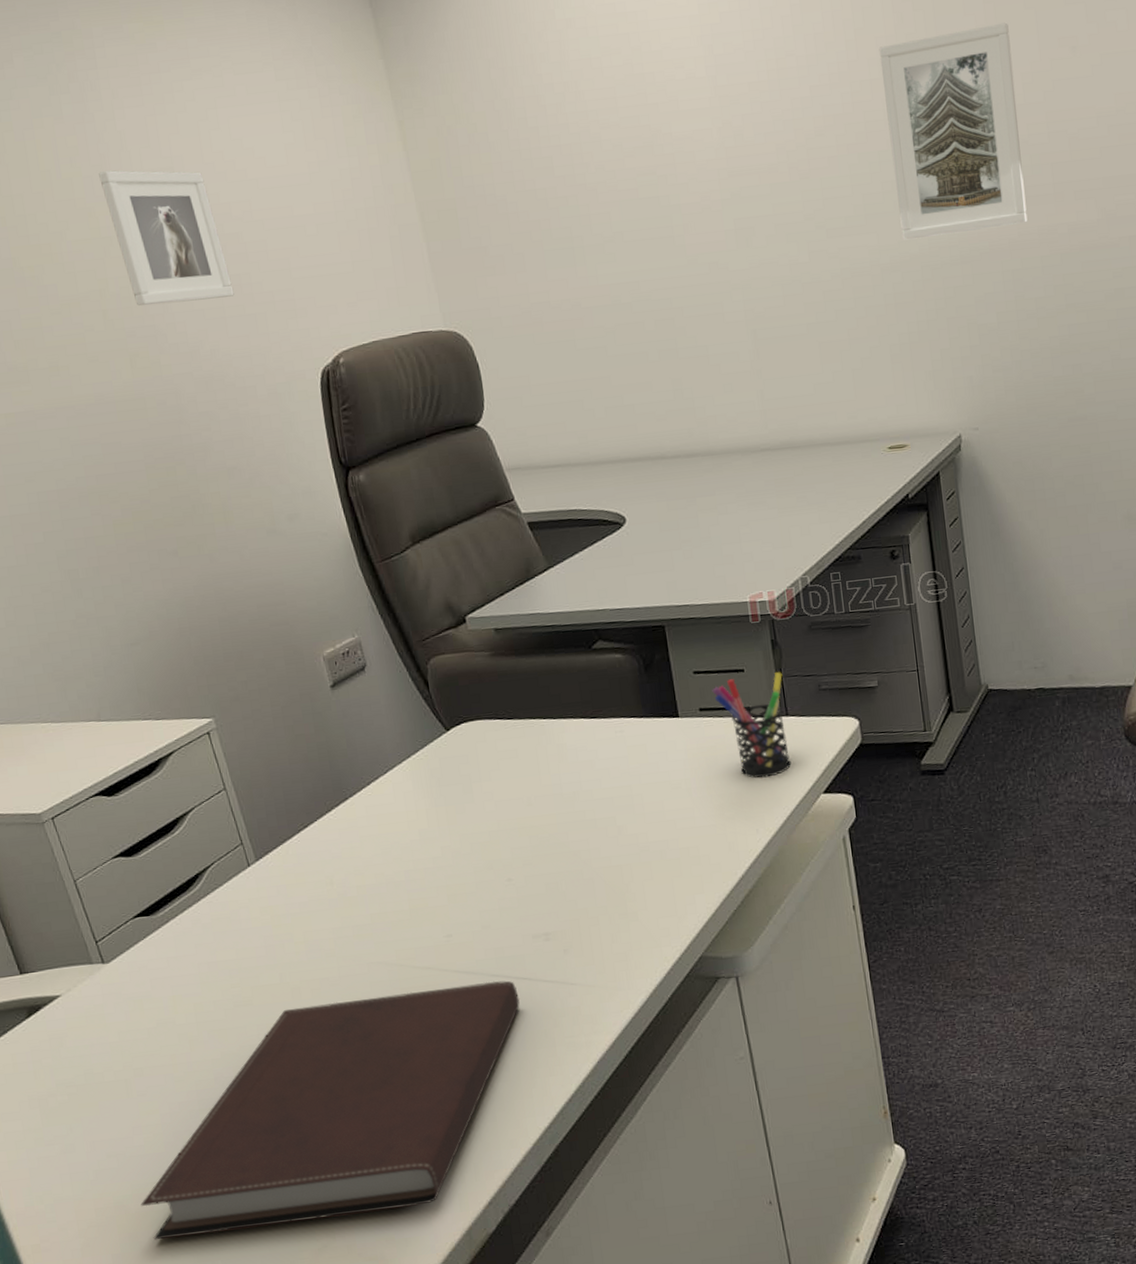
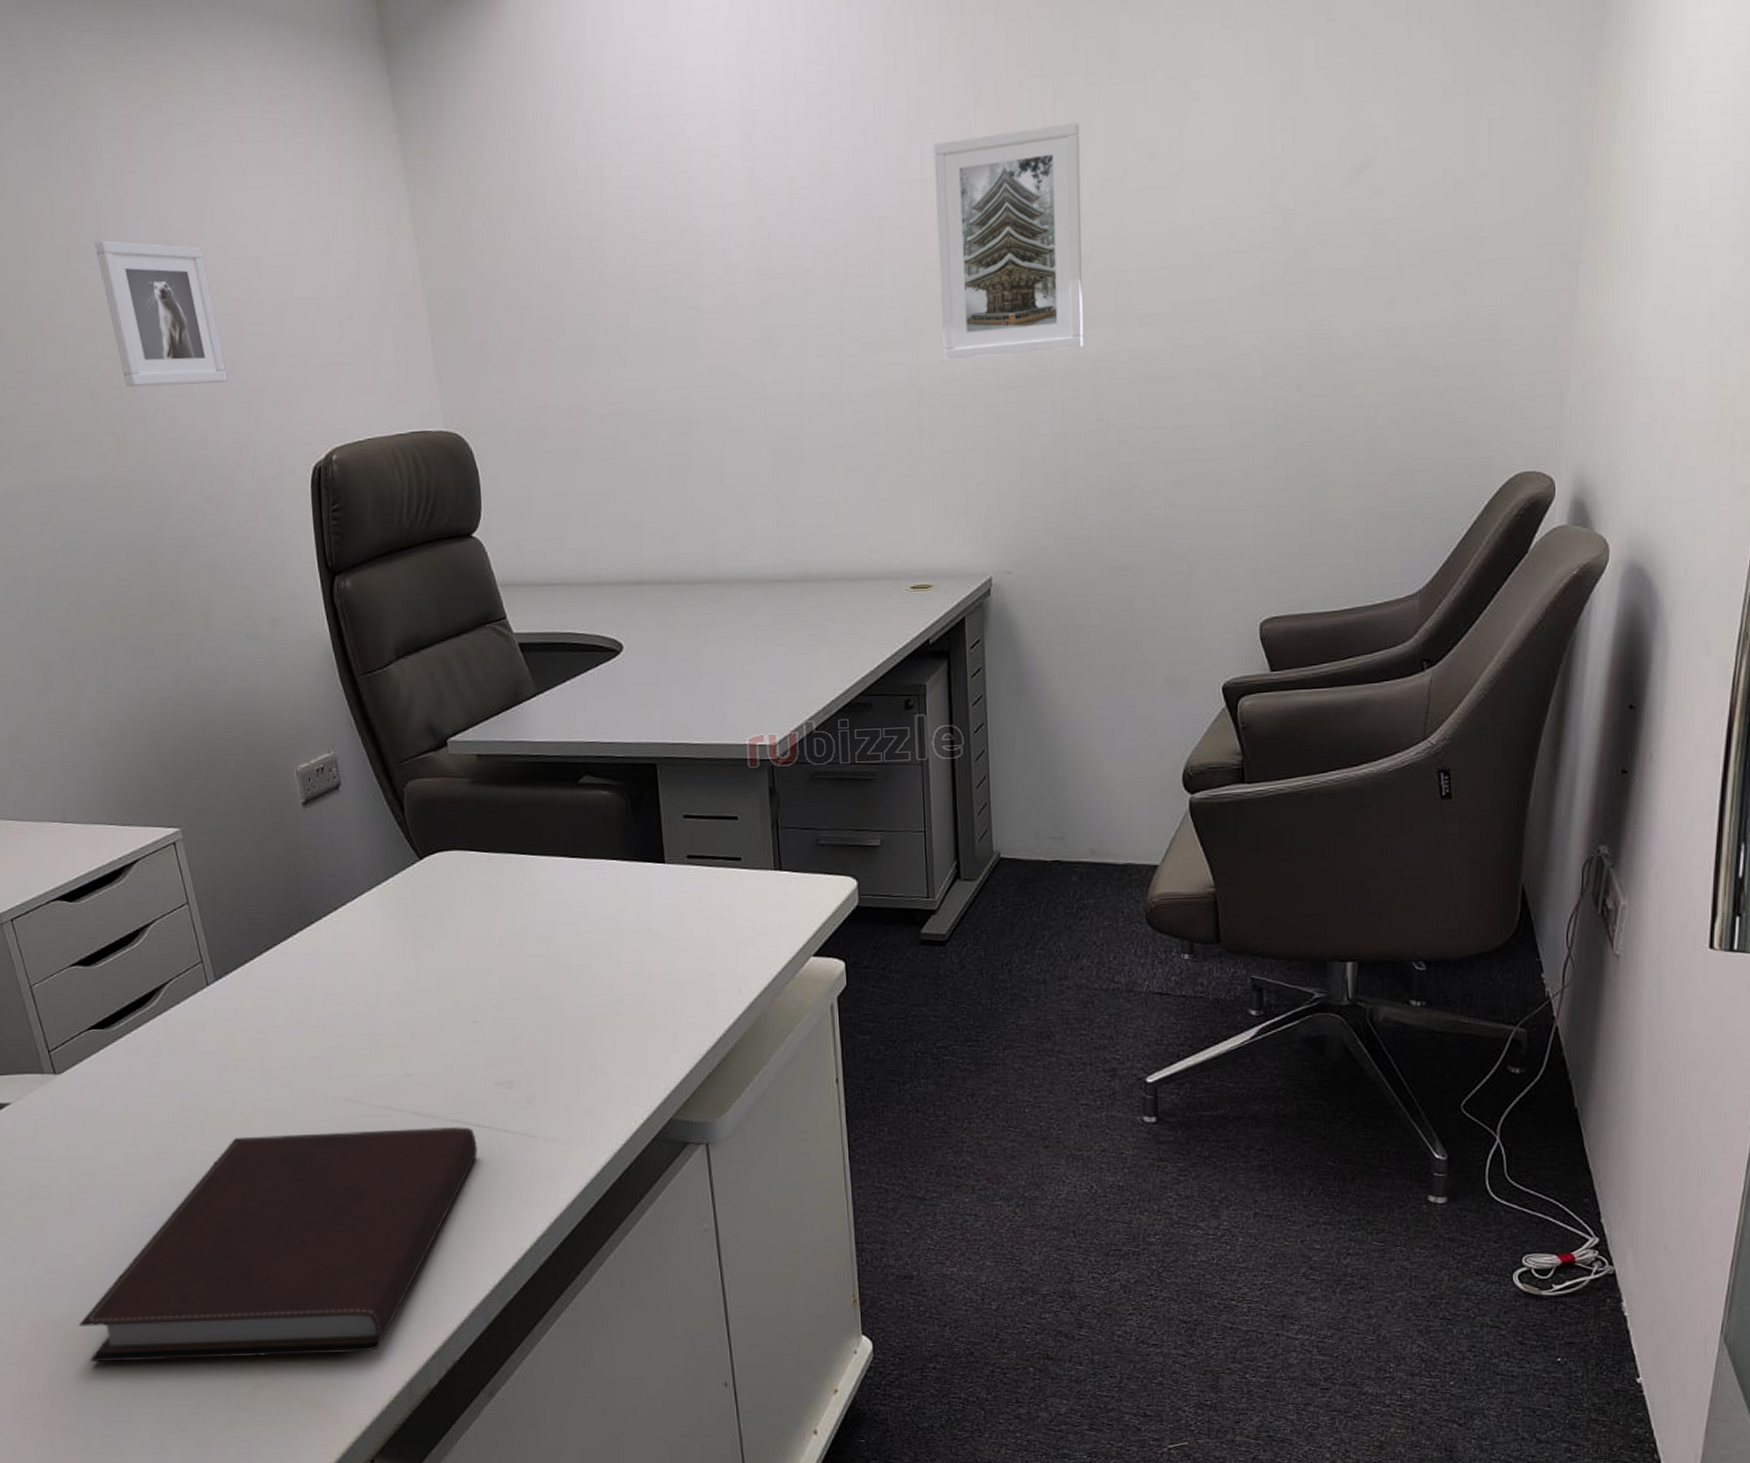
pen holder: present [712,671,792,779] -> none [702,821,782,935]

